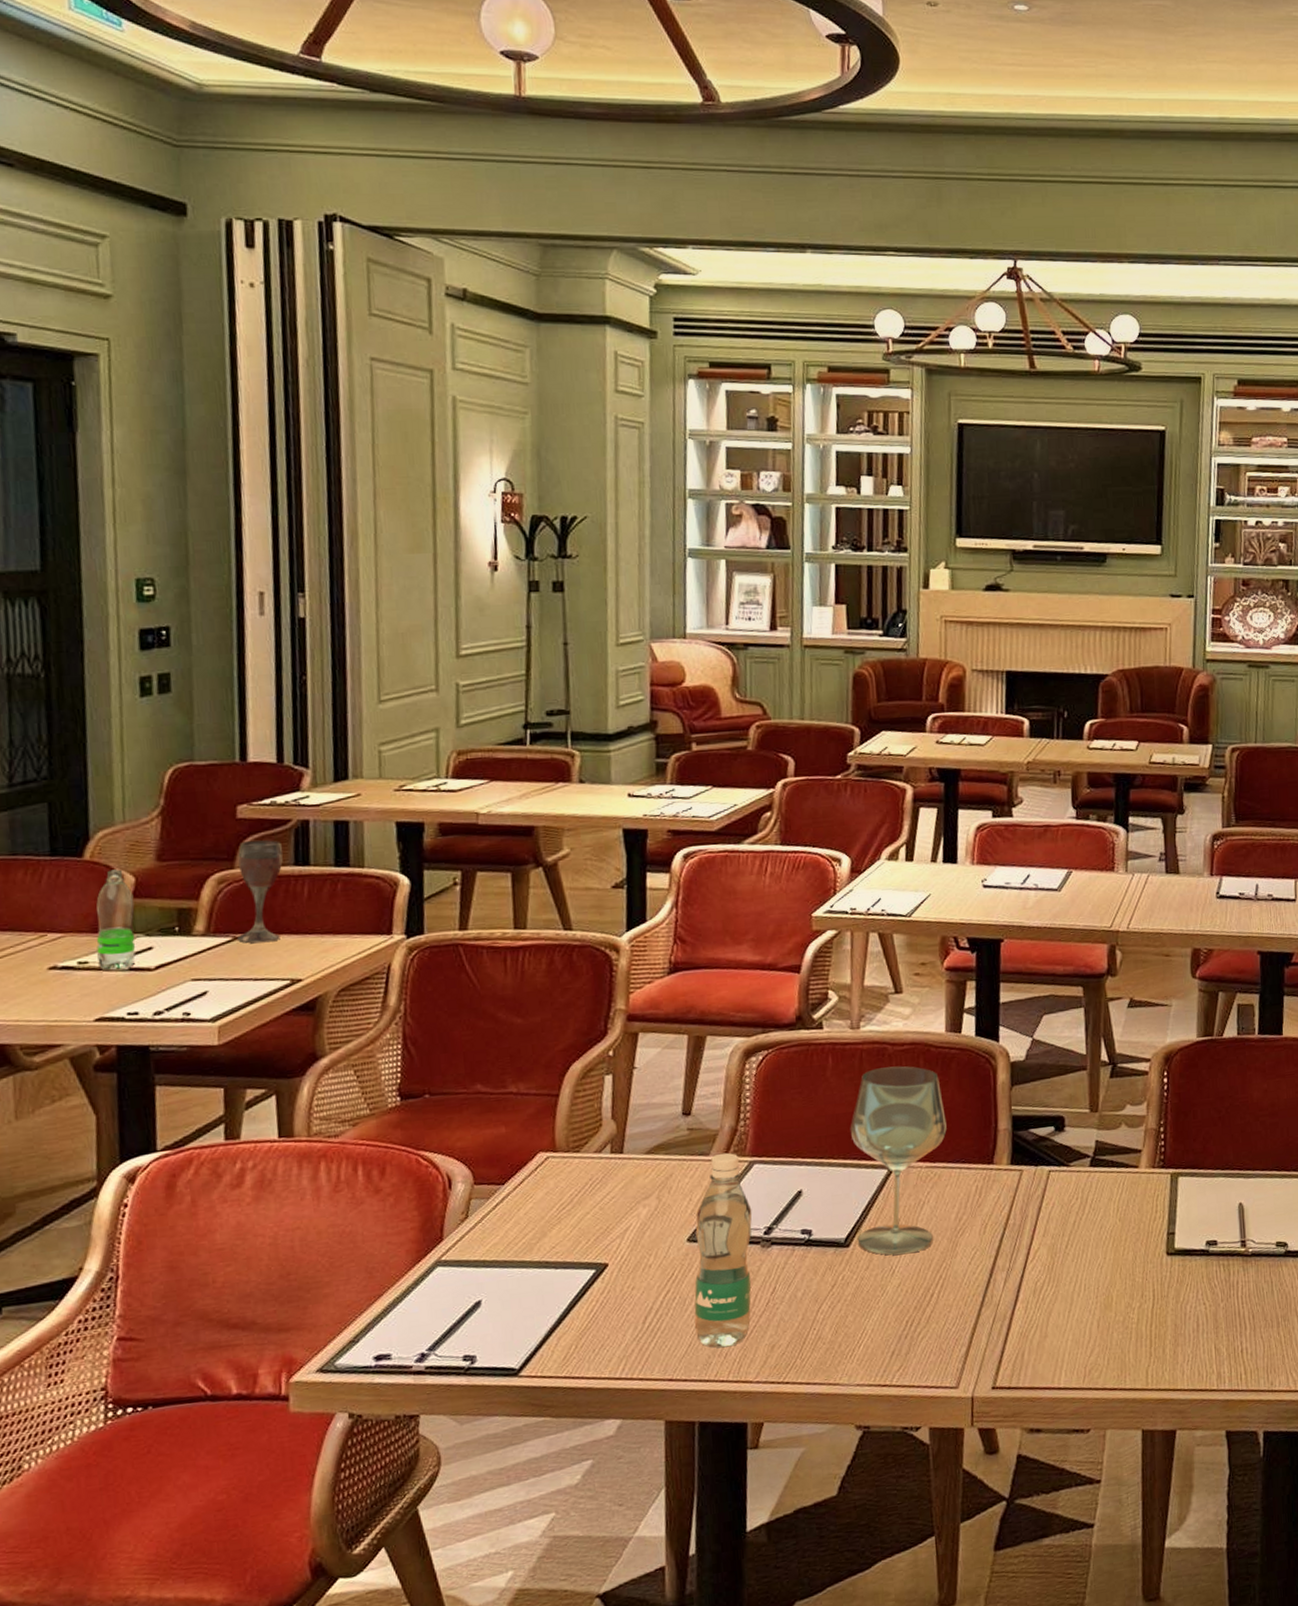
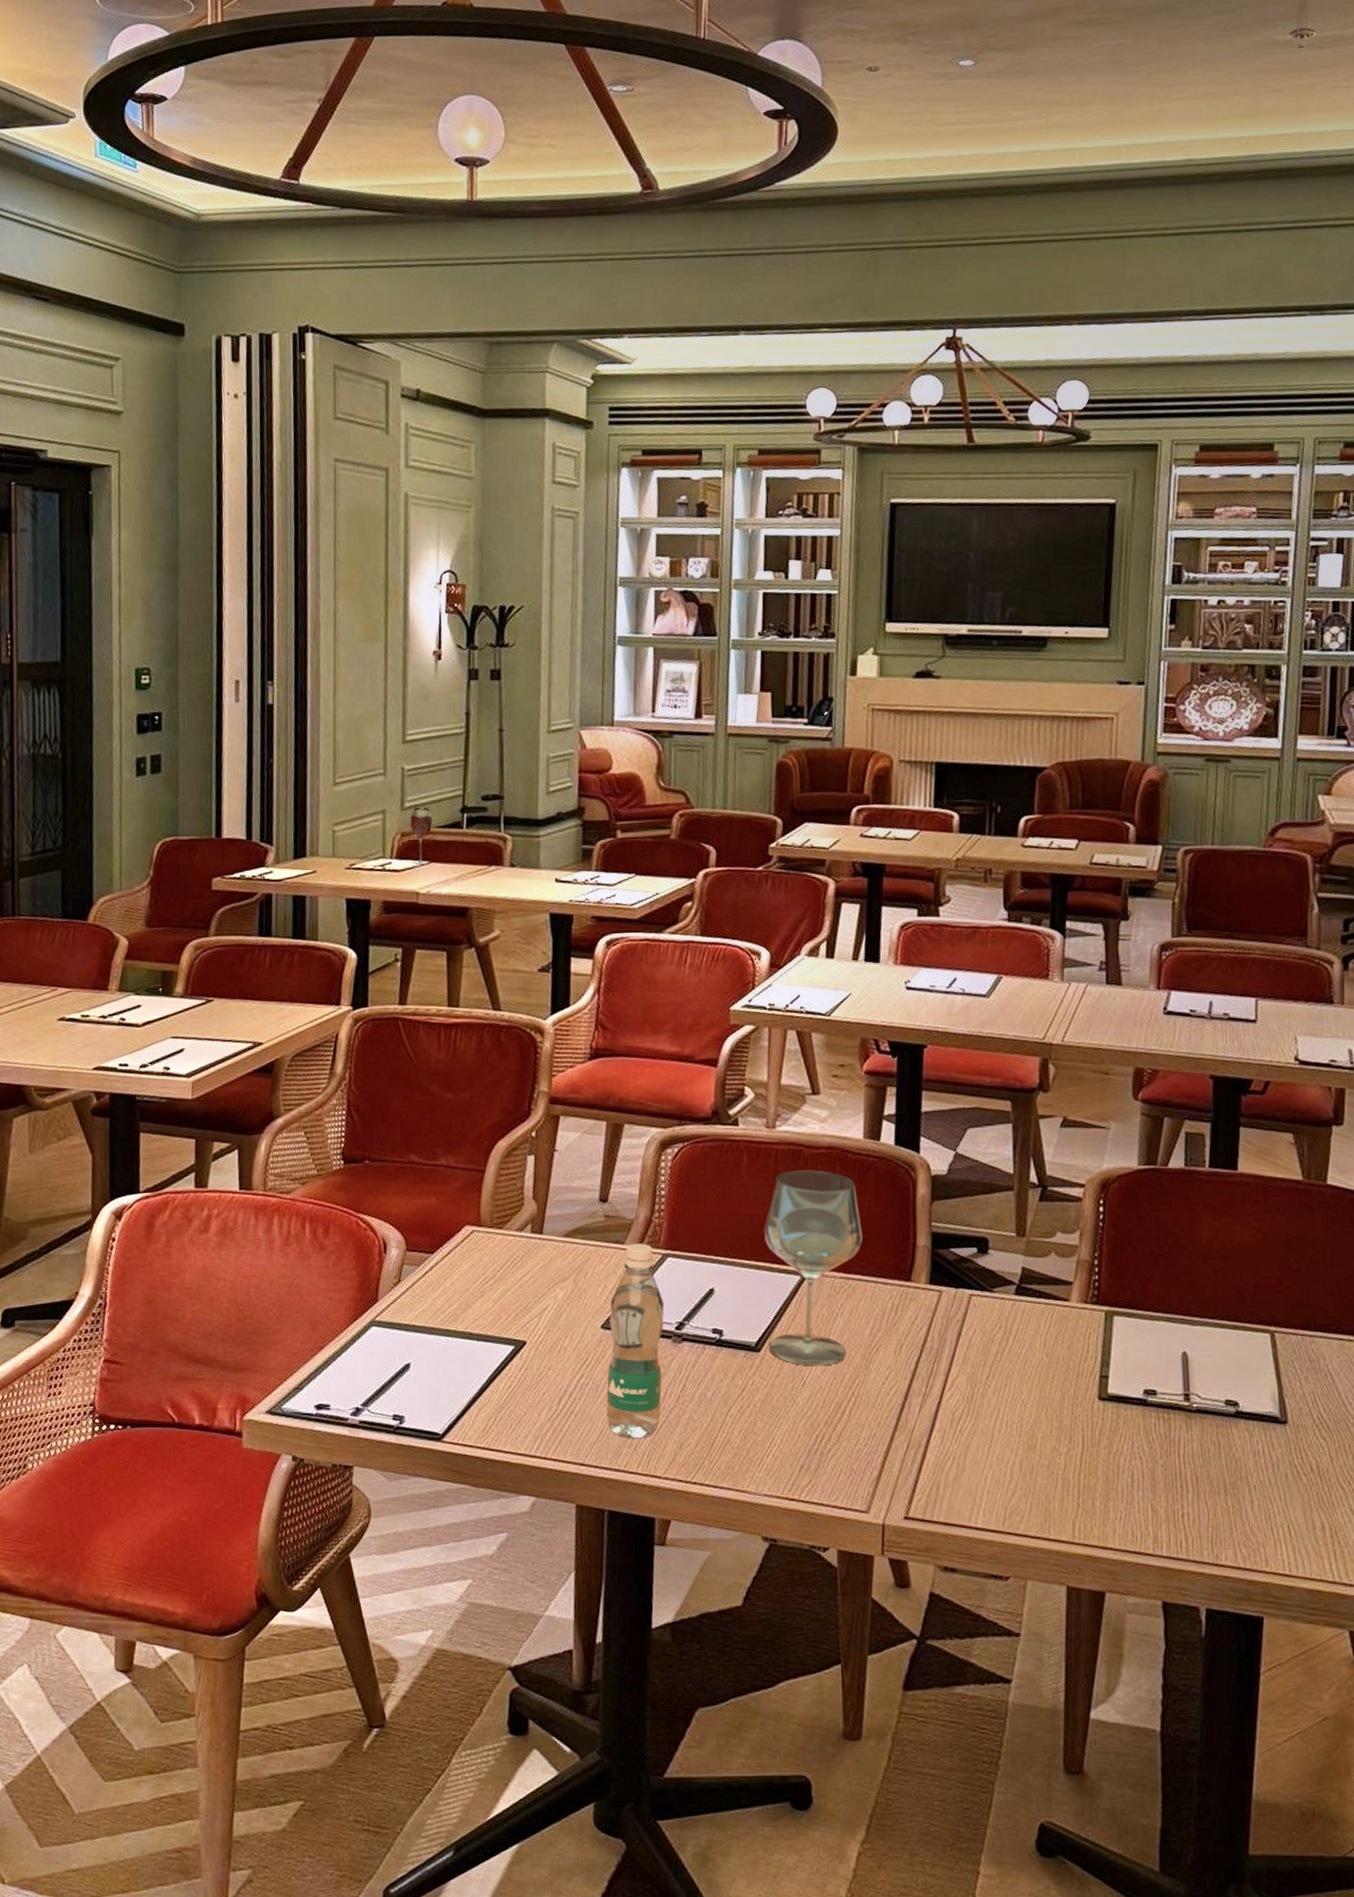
bottle: present [96,869,136,972] -> none [96,933,128,1026]
cup: present [236,840,283,944] -> none [209,910,249,1007]
wineglass: none [466,723,493,786] -> present [409,807,433,867]

